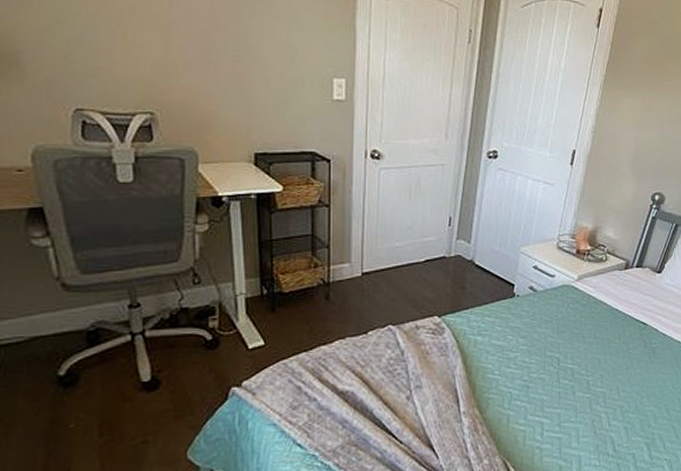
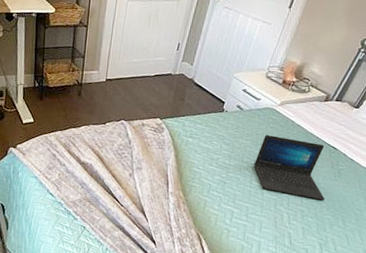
laptop: none [558,318,643,390] -> present [253,135,325,201]

